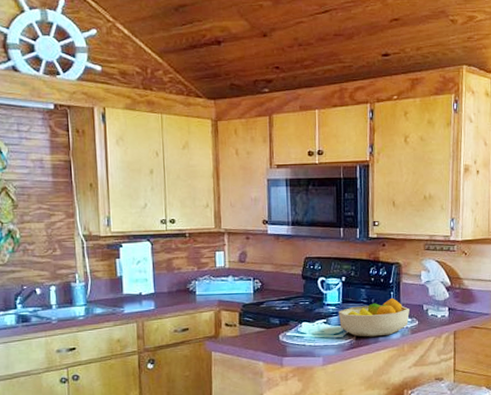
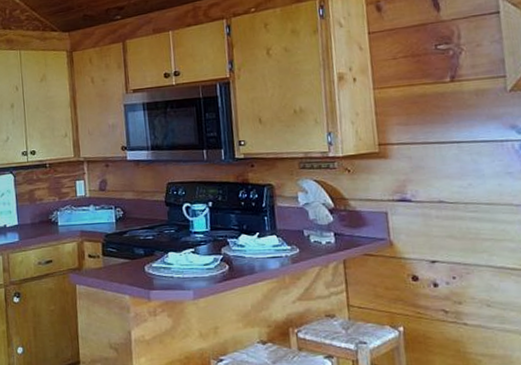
fruit bowl: present [338,297,410,337] -> none [206,223,288,268]

